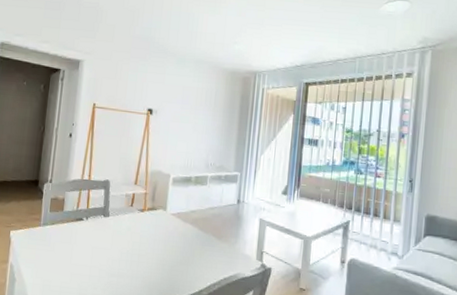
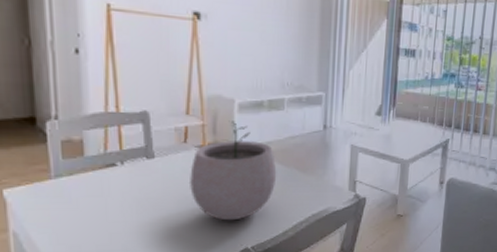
plant pot: none [130,191,198,275] -> present [188,120,277,221]

